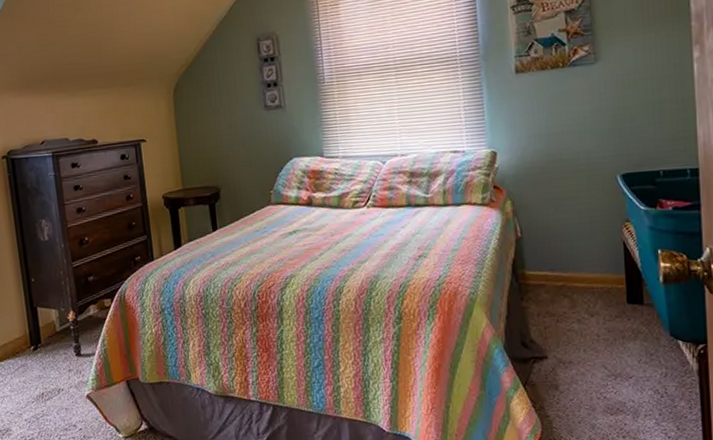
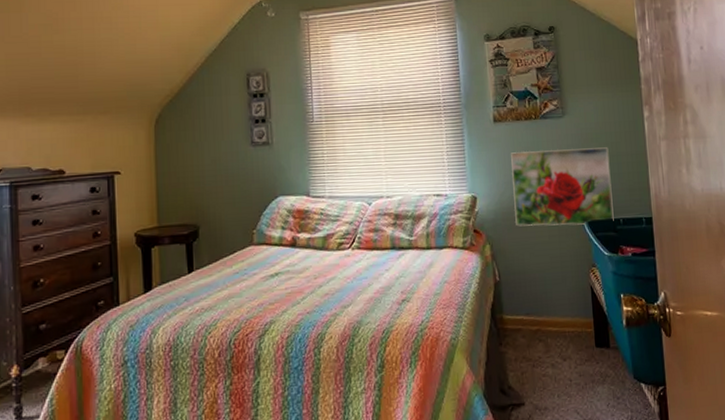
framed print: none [535,94,653,181] -> present [511,147,614,226]

